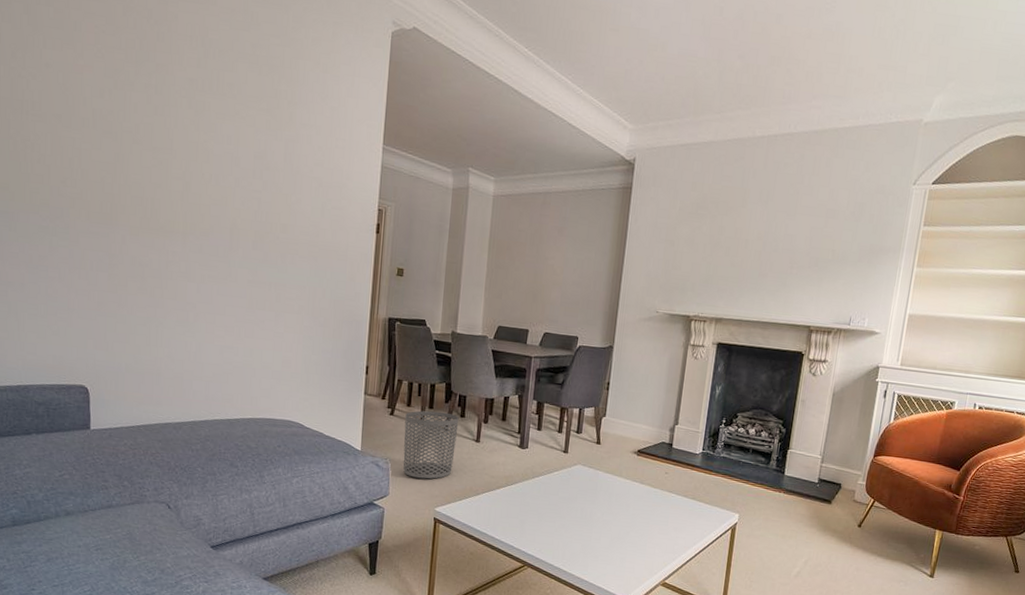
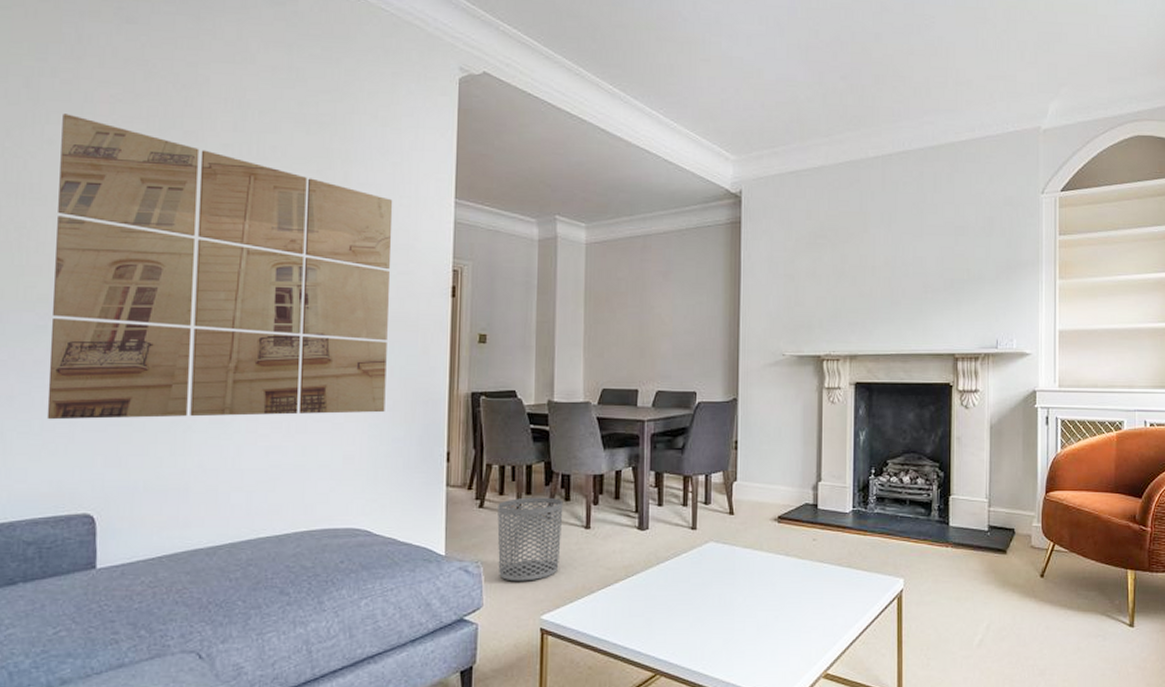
wall art: none [50,40,330,327] -> present [46,113,393,420]

